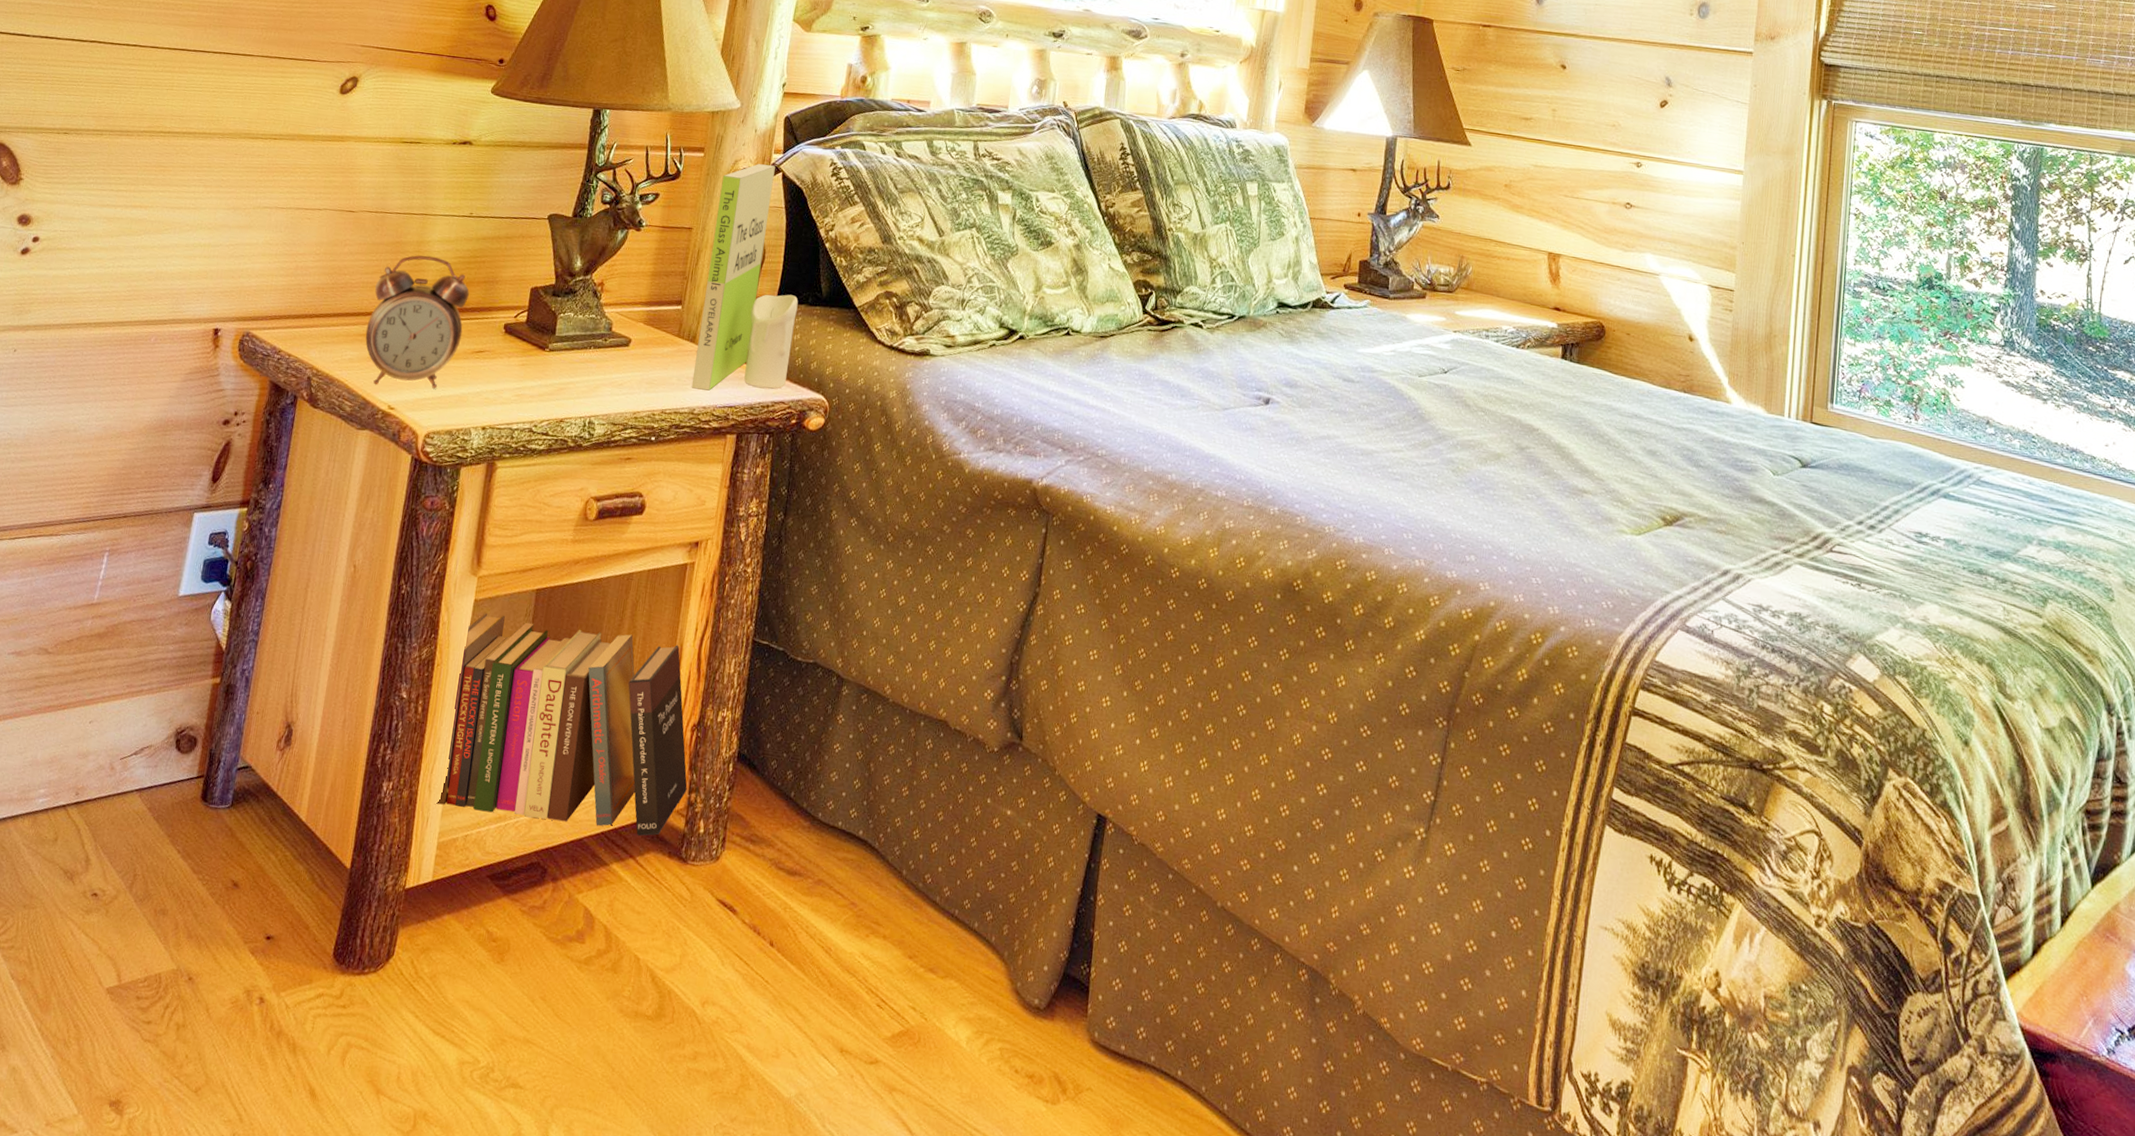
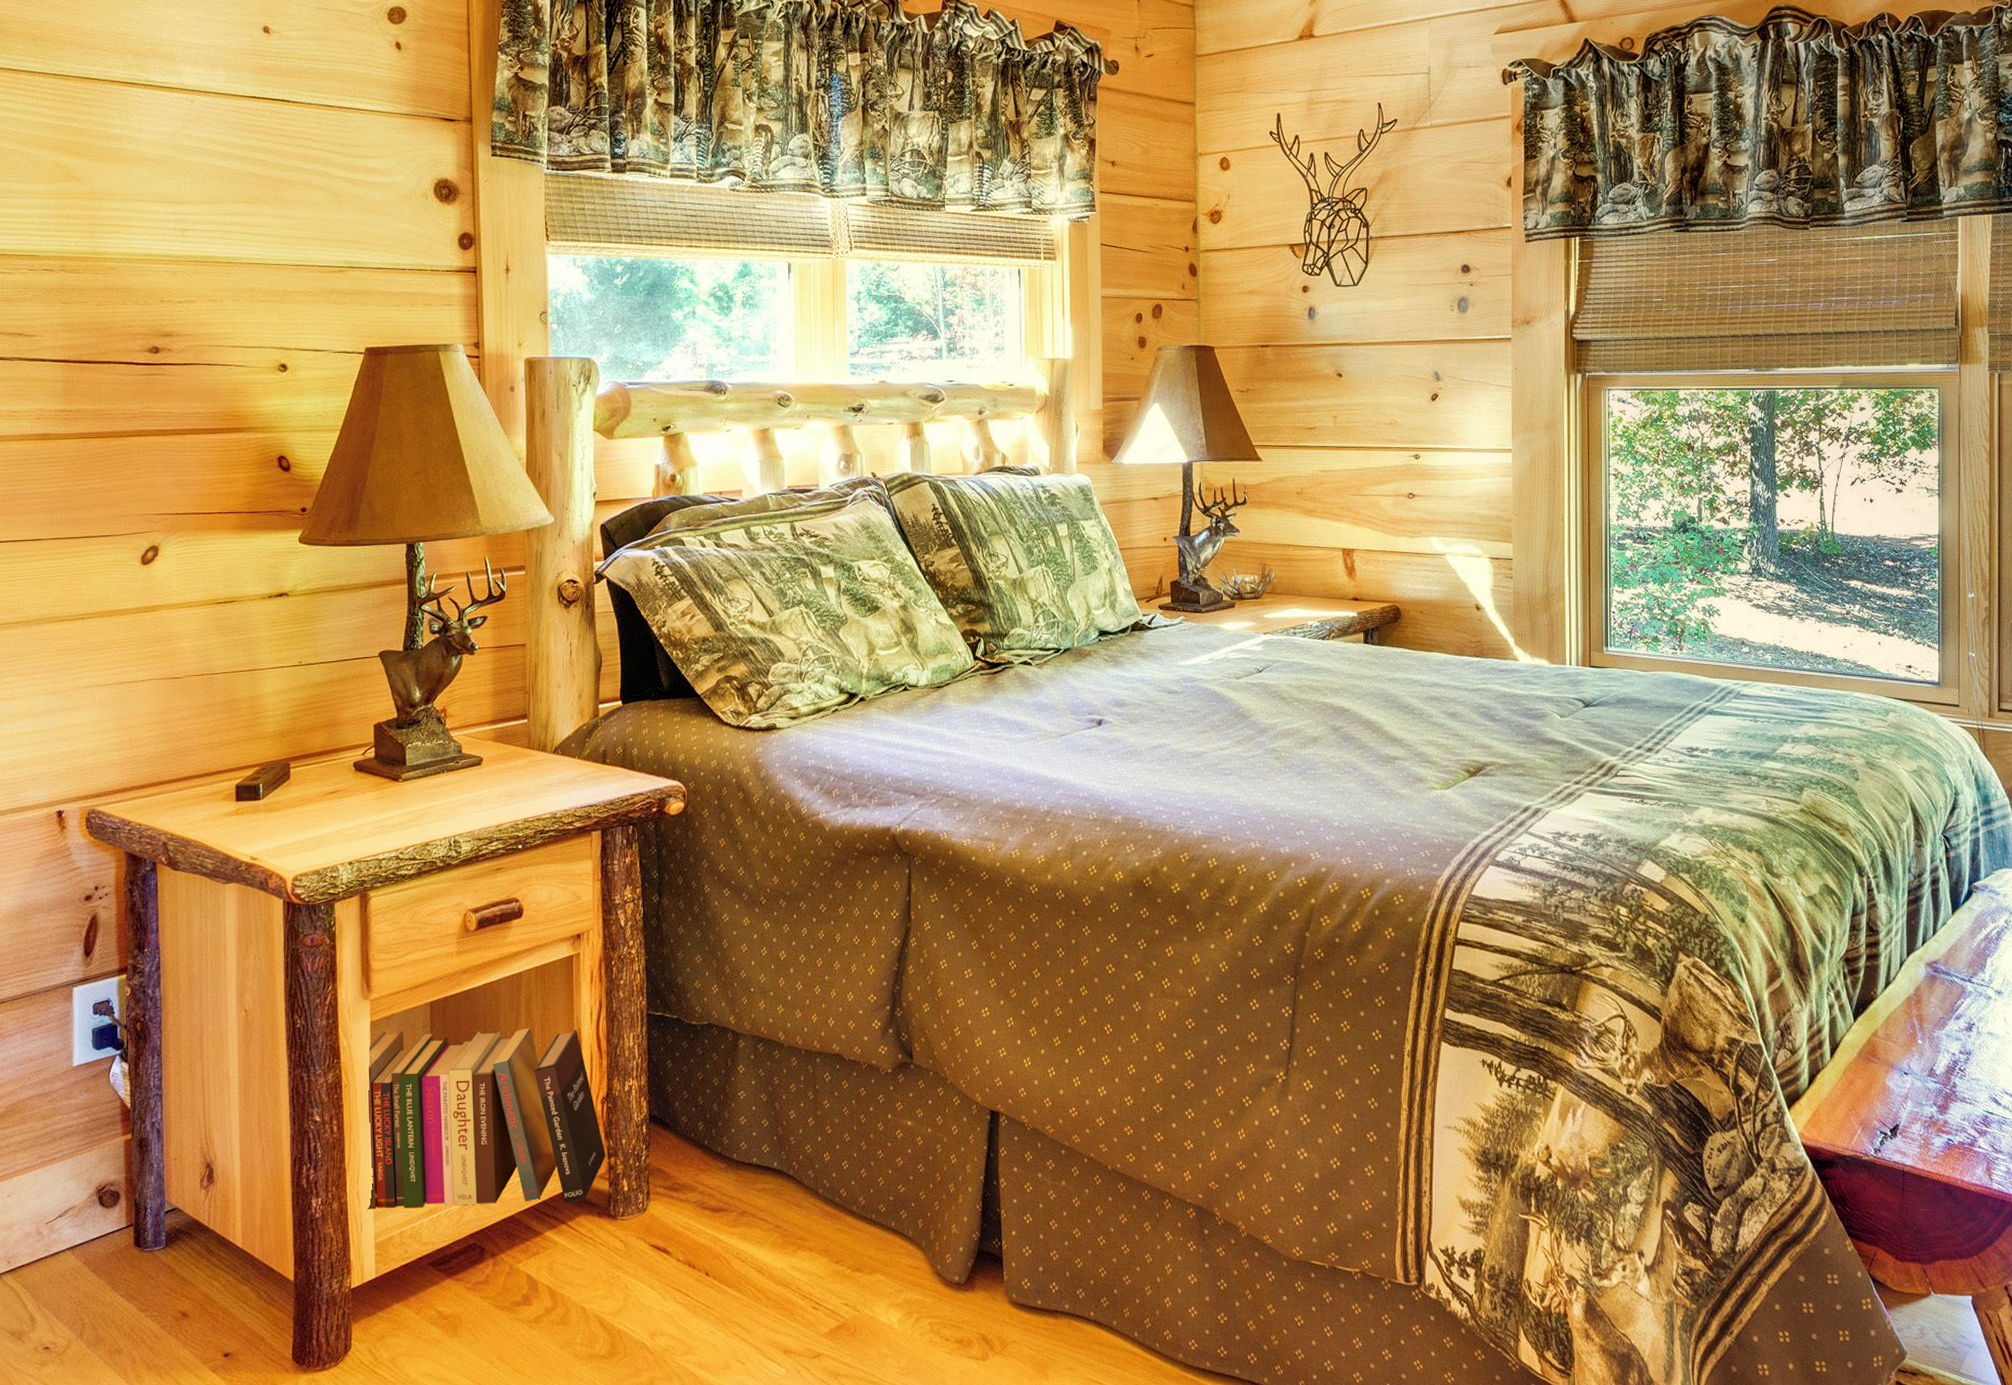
alarm clock: present [365,255,469,389] -> none [214,709,312,840]
book: present [691,164,775,391] -> none [547,573,601,794]
candle: present [744,294,798,389] -> none [596,693,642,784]

